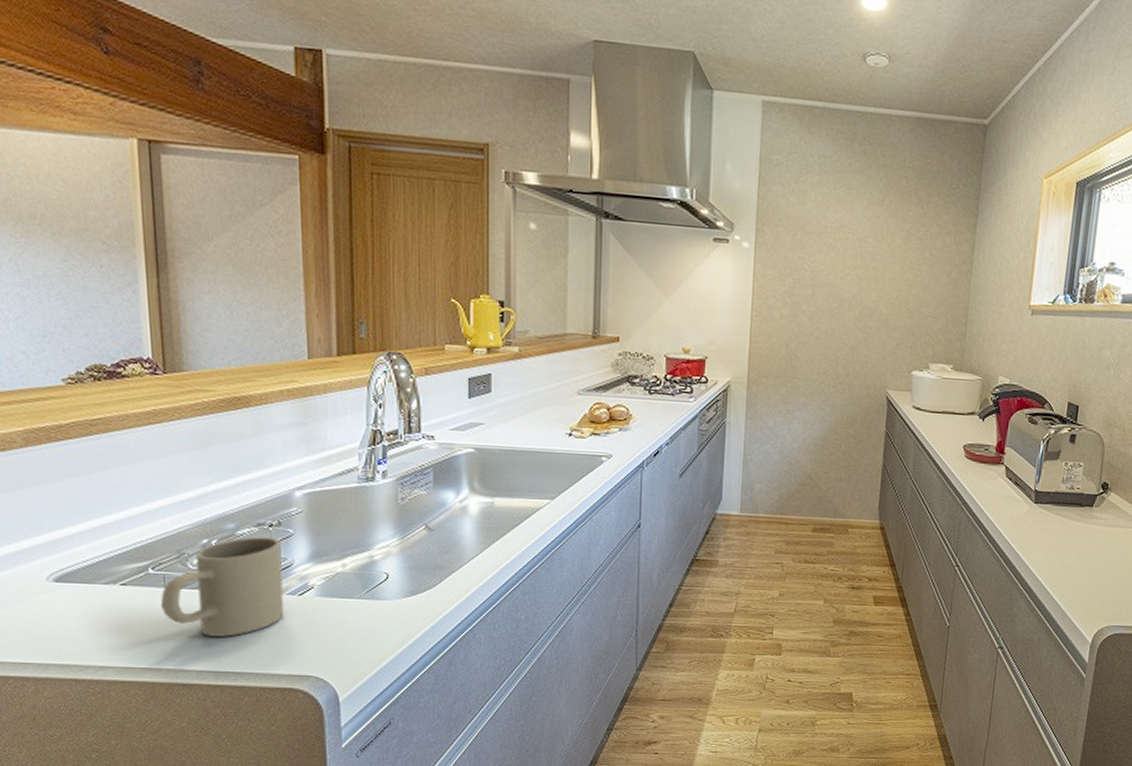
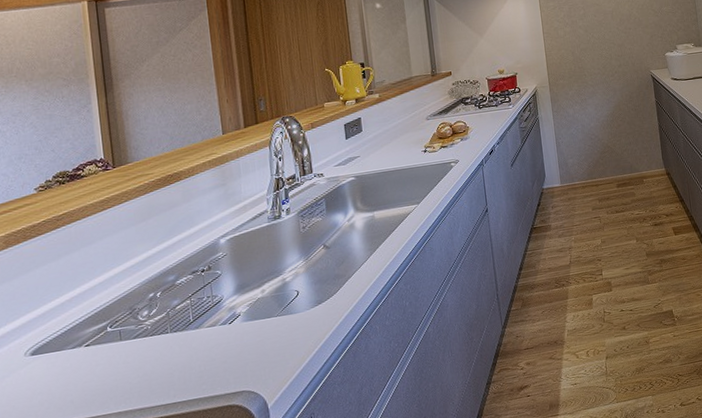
mug: present [160,536,284,637] -> none [118,280,218,375]

